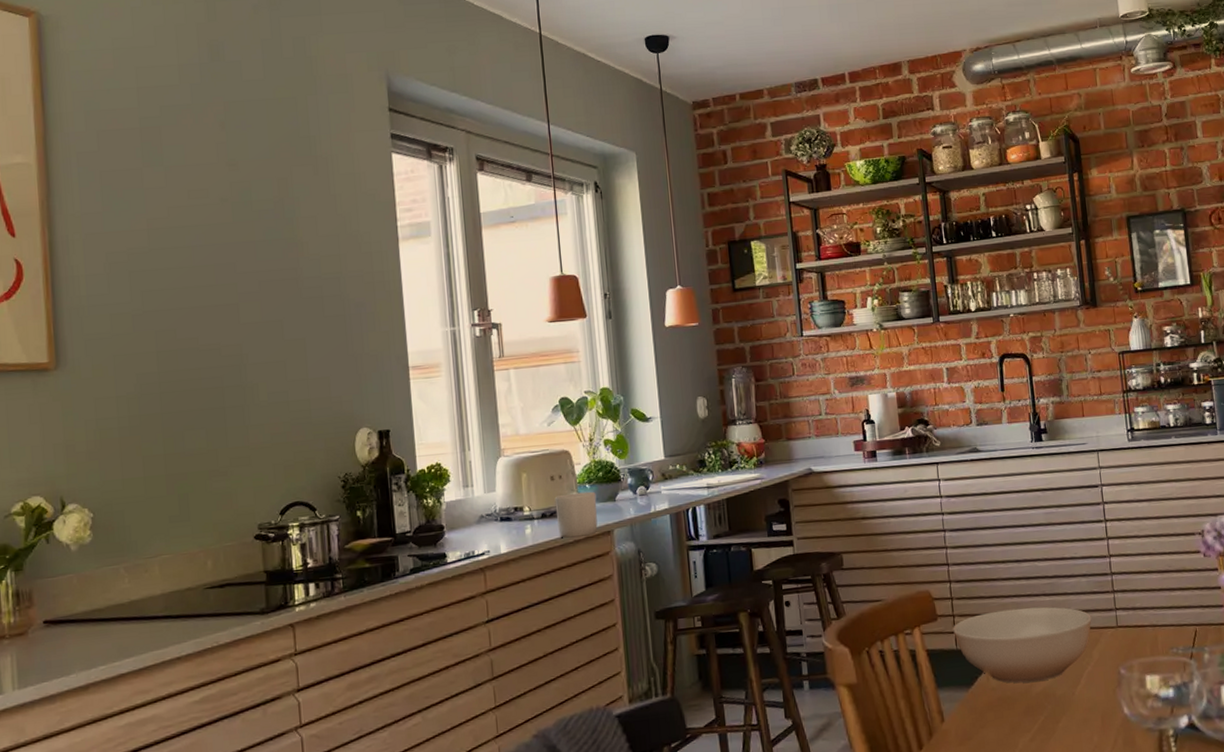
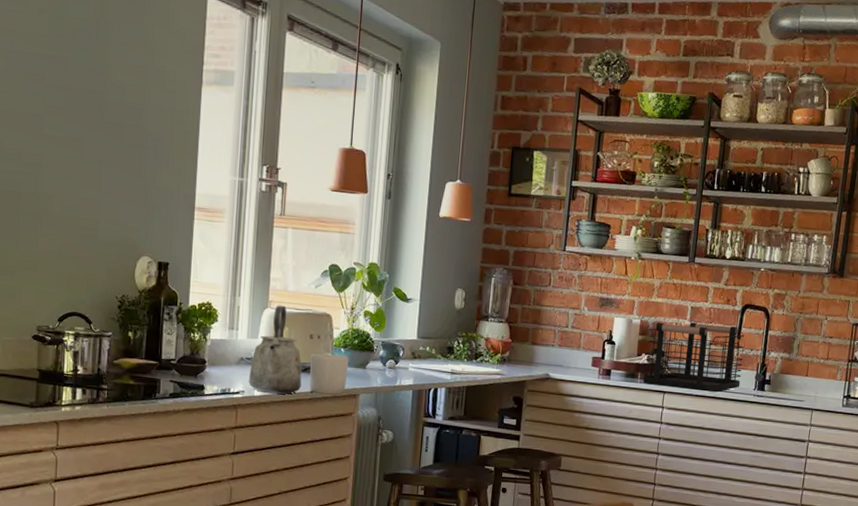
kettle: none [492,451,550,548] -> present [248,305,302,394]
dish rack: none [907,380,1016,459] -> present [643,323,745,393]

